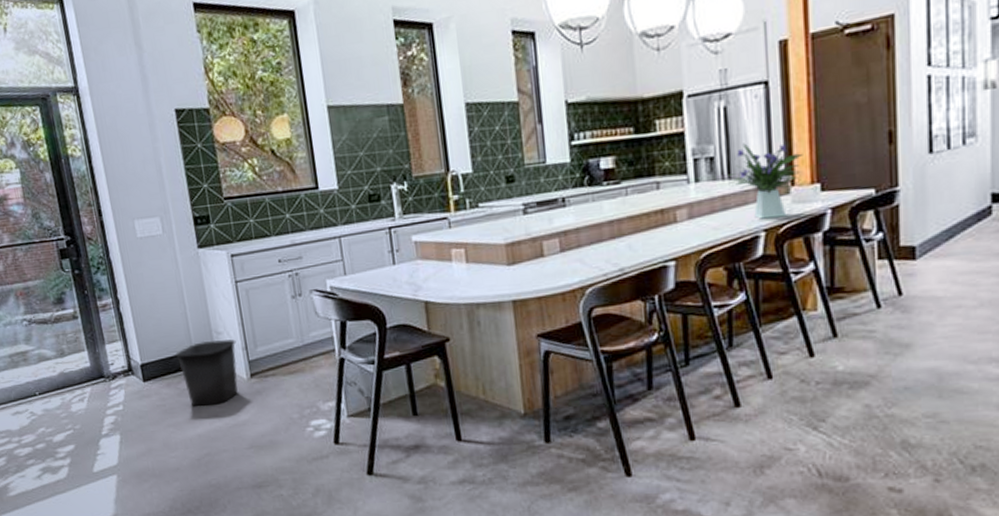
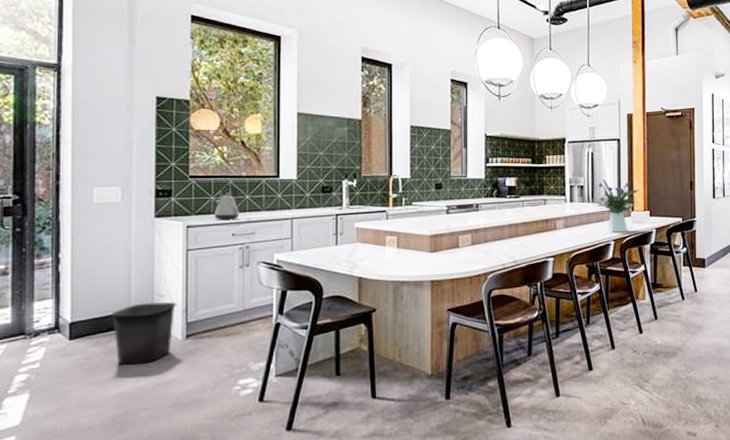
kettle: none [255,202,283,246] -> present [214,184,240,221]

